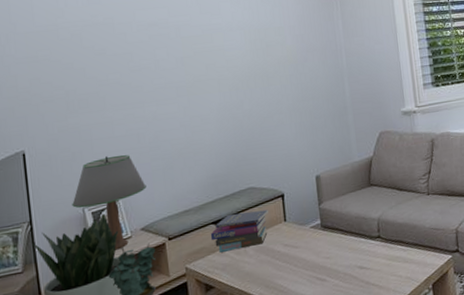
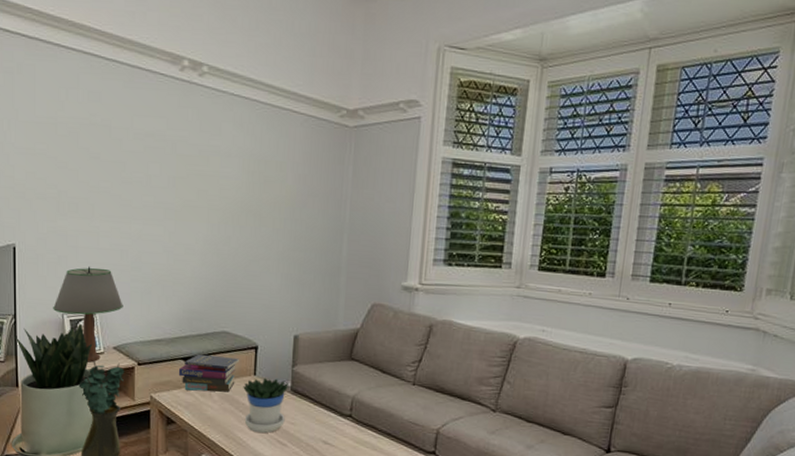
flowerpot: none [276,219,321,275] -> present [243,378,288,433]

